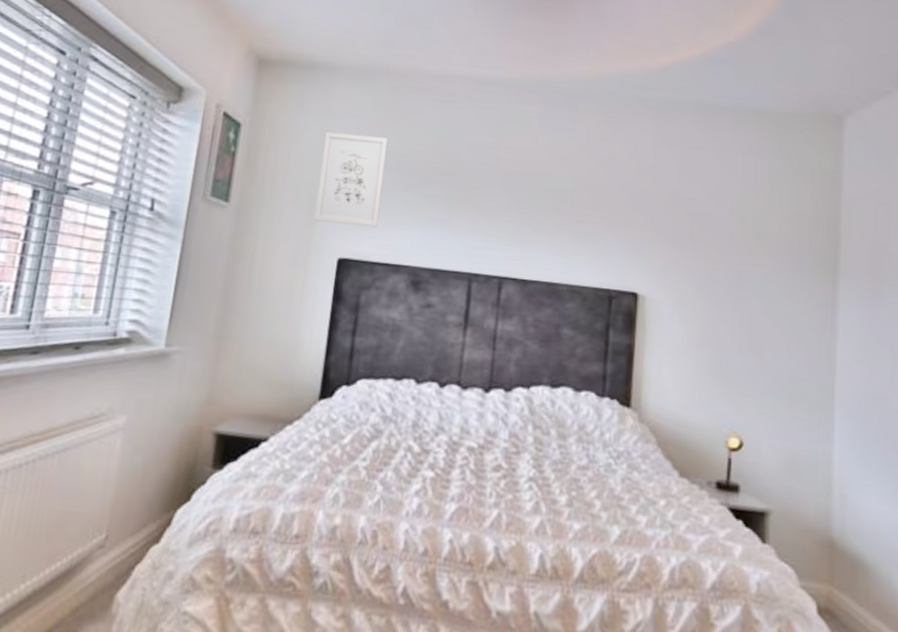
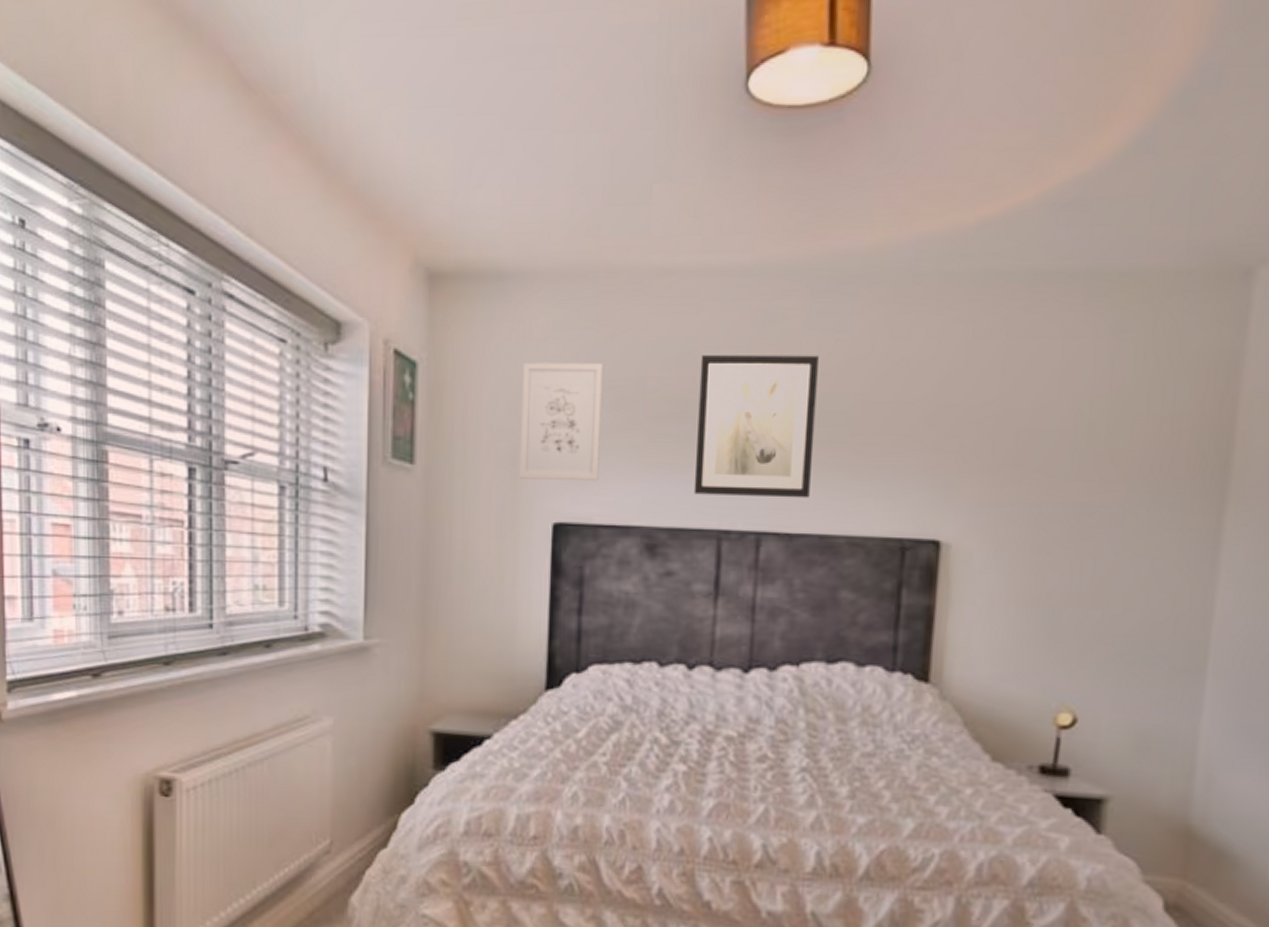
wall art: none [452,139,549,253] -> present [693,355,819,499]

